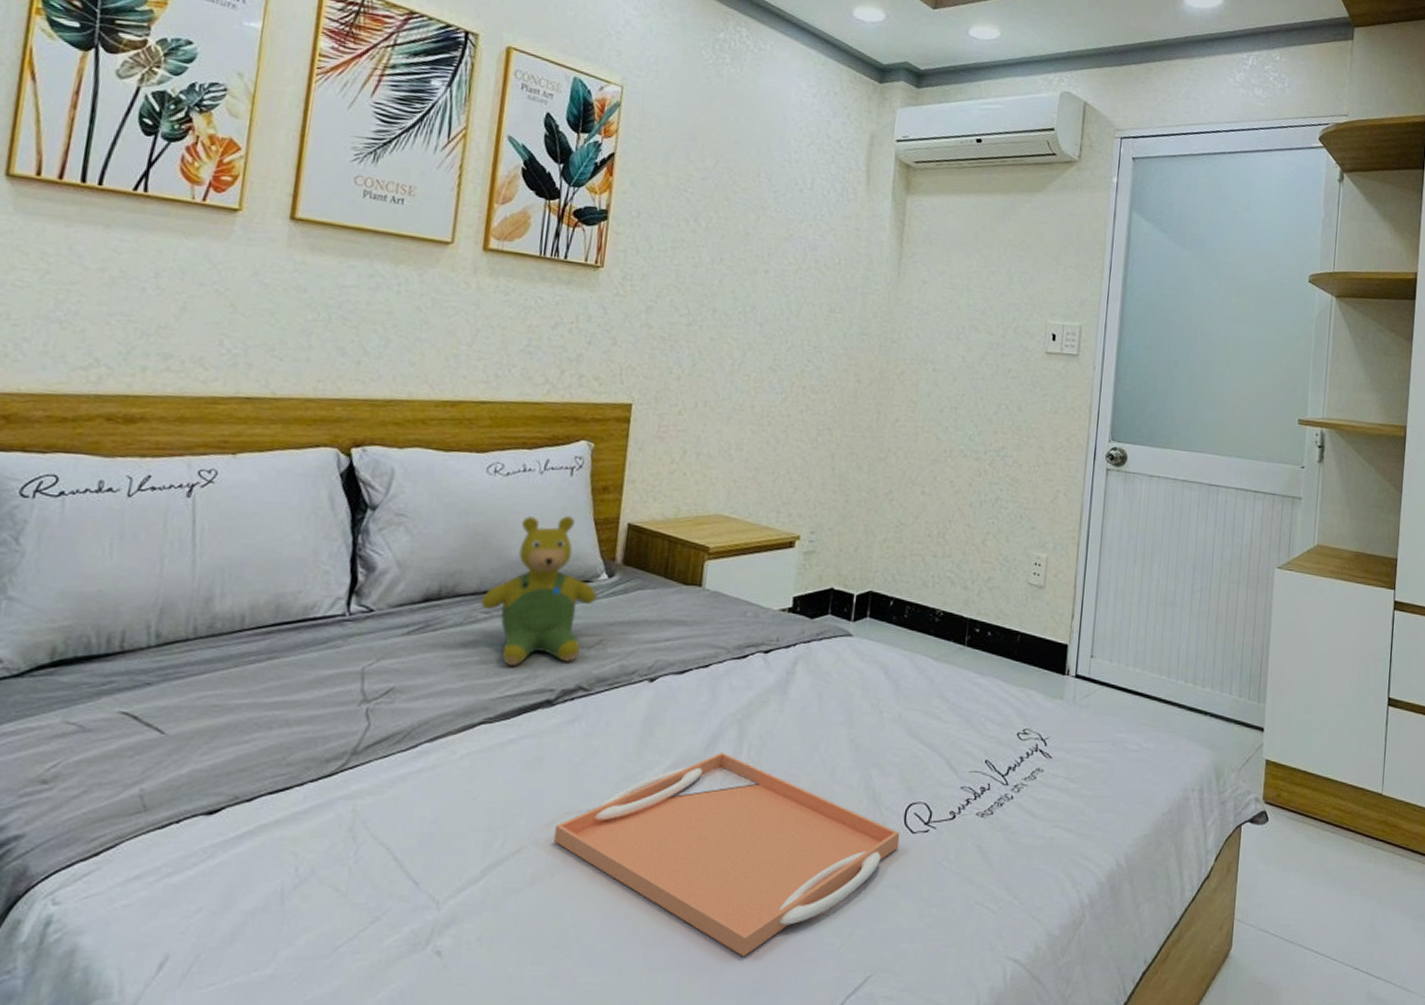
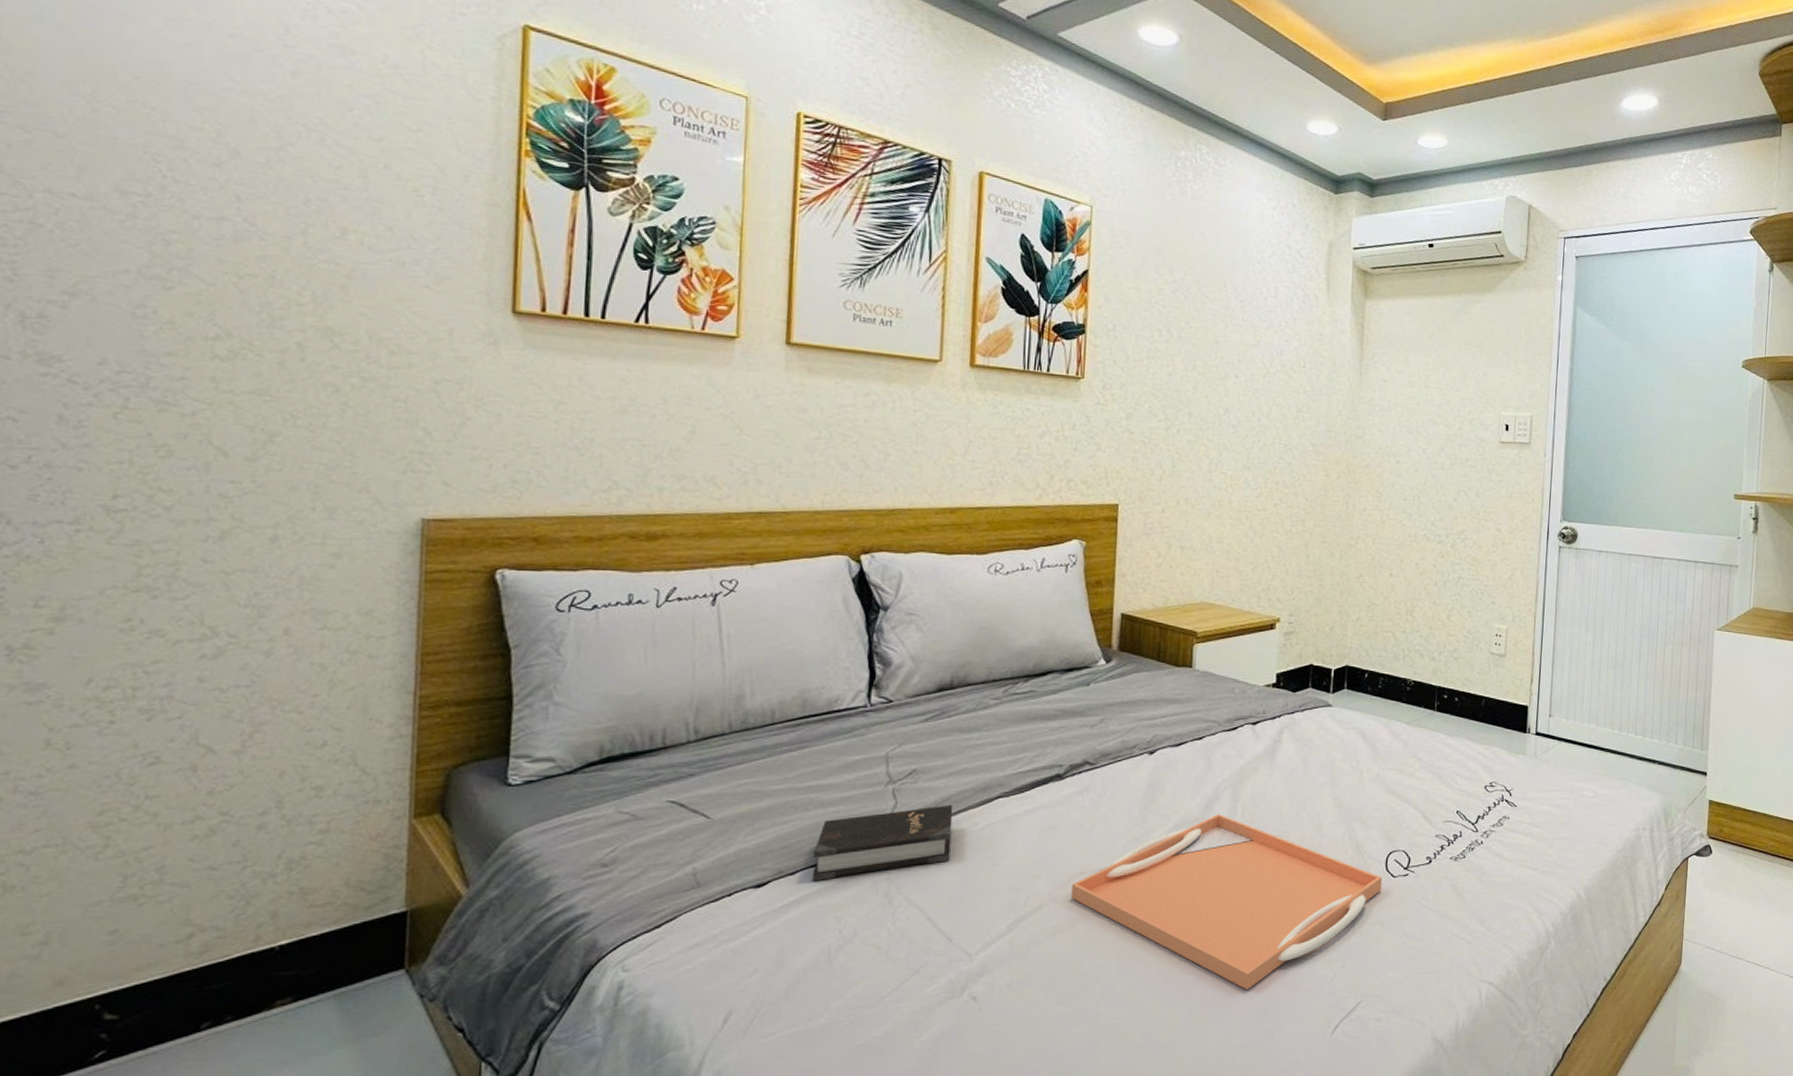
hardback book: none [269,729,431,811] -> present [811,804,953,882]
teddy bear: present [480,516,597,666] -> none [990,609,1096,745]

